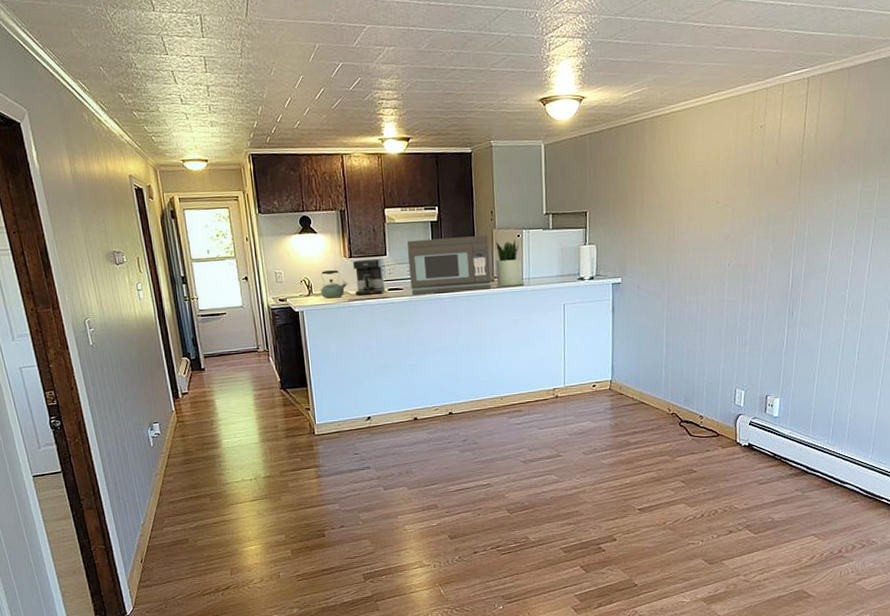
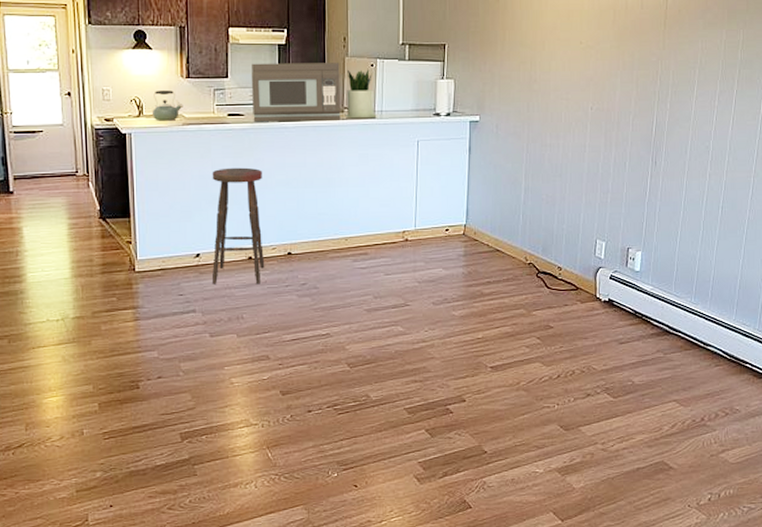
coffee maker: present [352,258,386,296] -> none [190,81,225,119]
bar stool: none [377,337,428,444] -> present [212,167,264,284]

